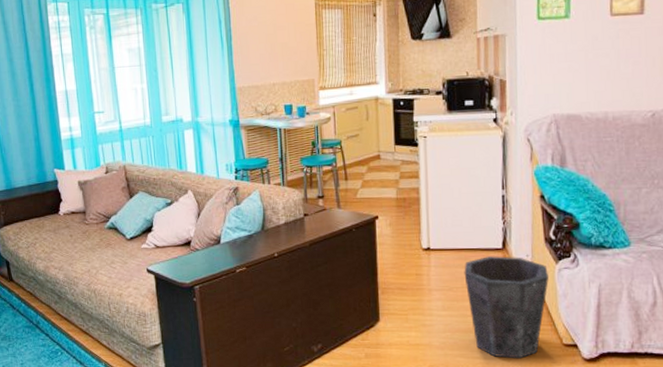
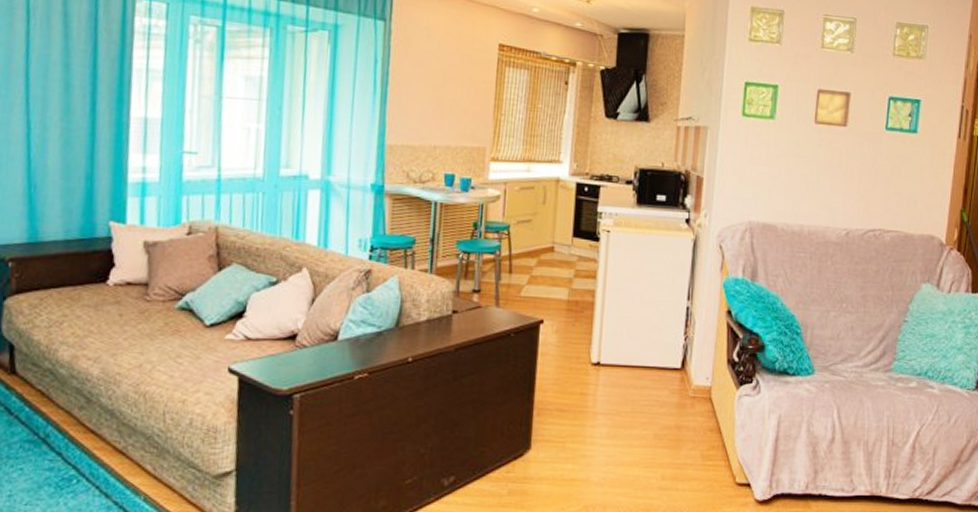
waste bin: present [464,256,549,359] -> none [635,377,728,499]

